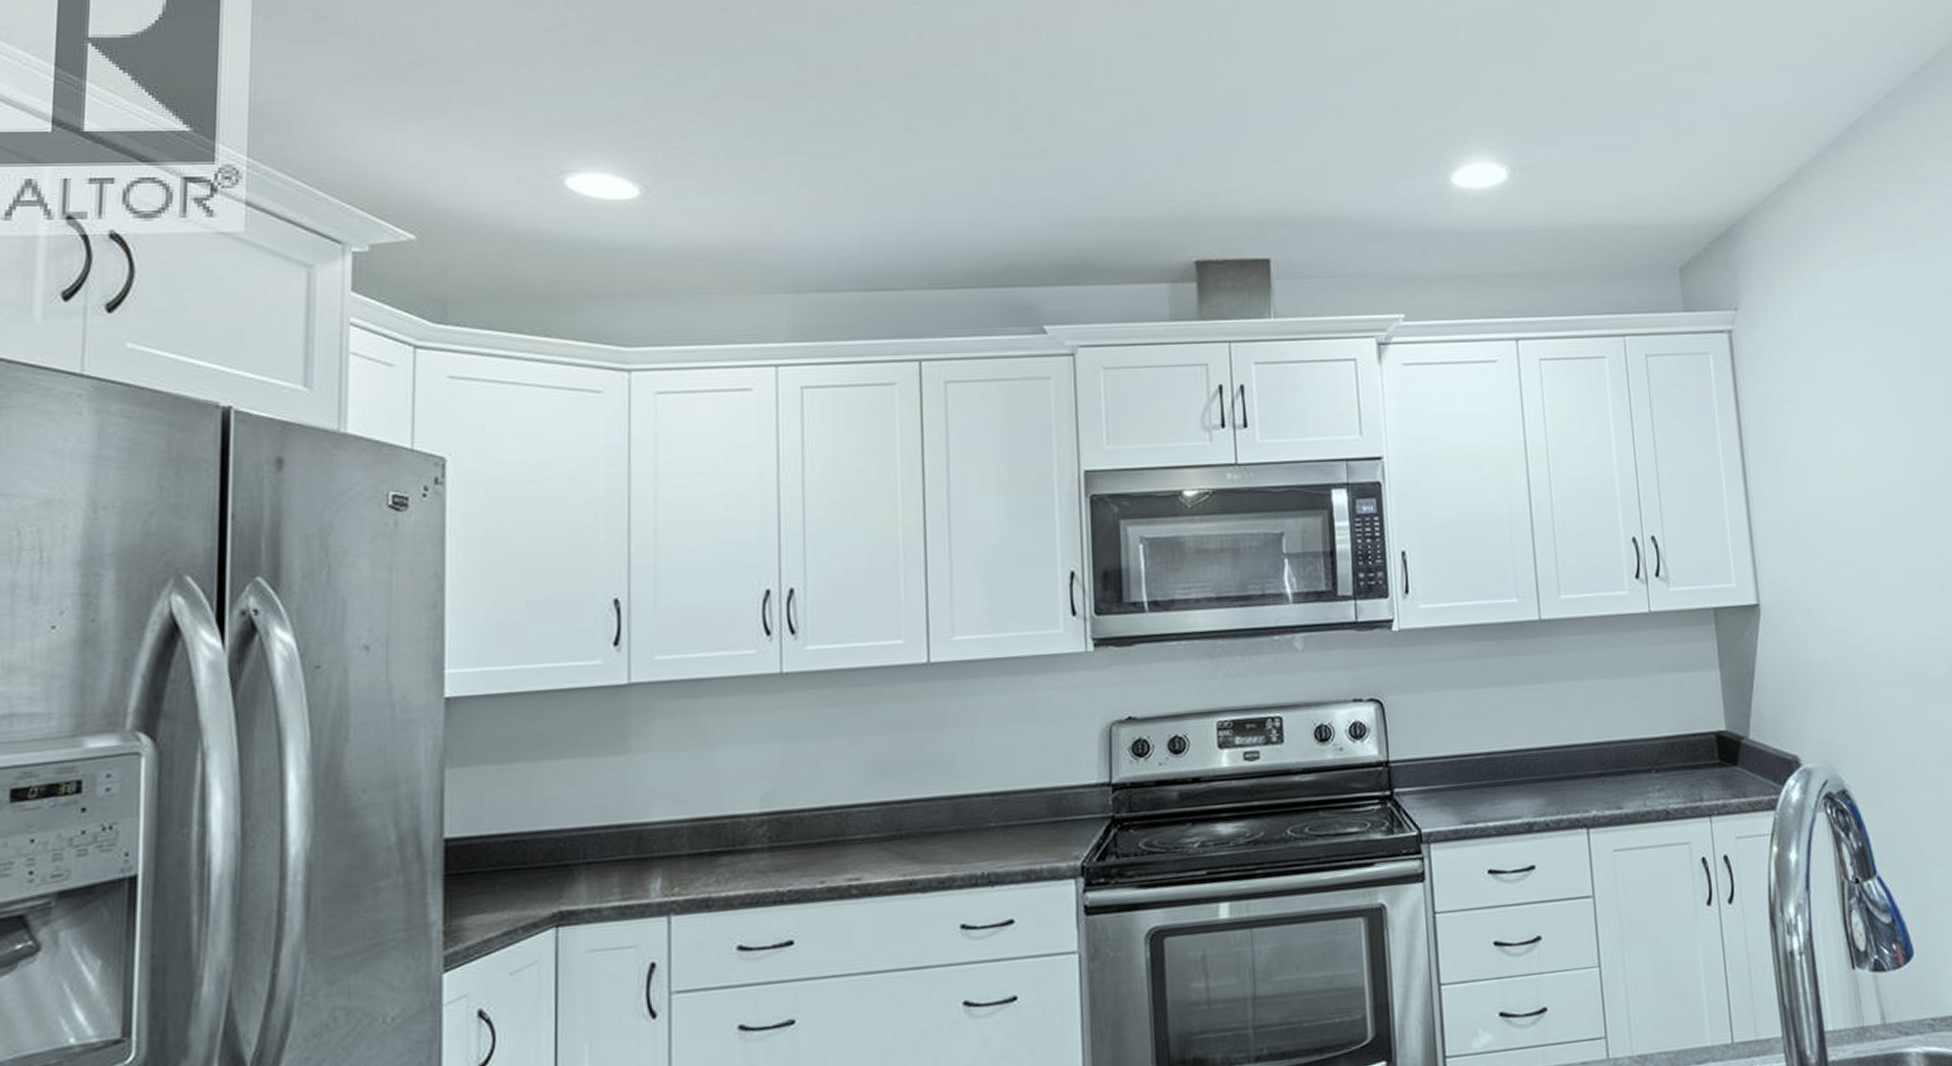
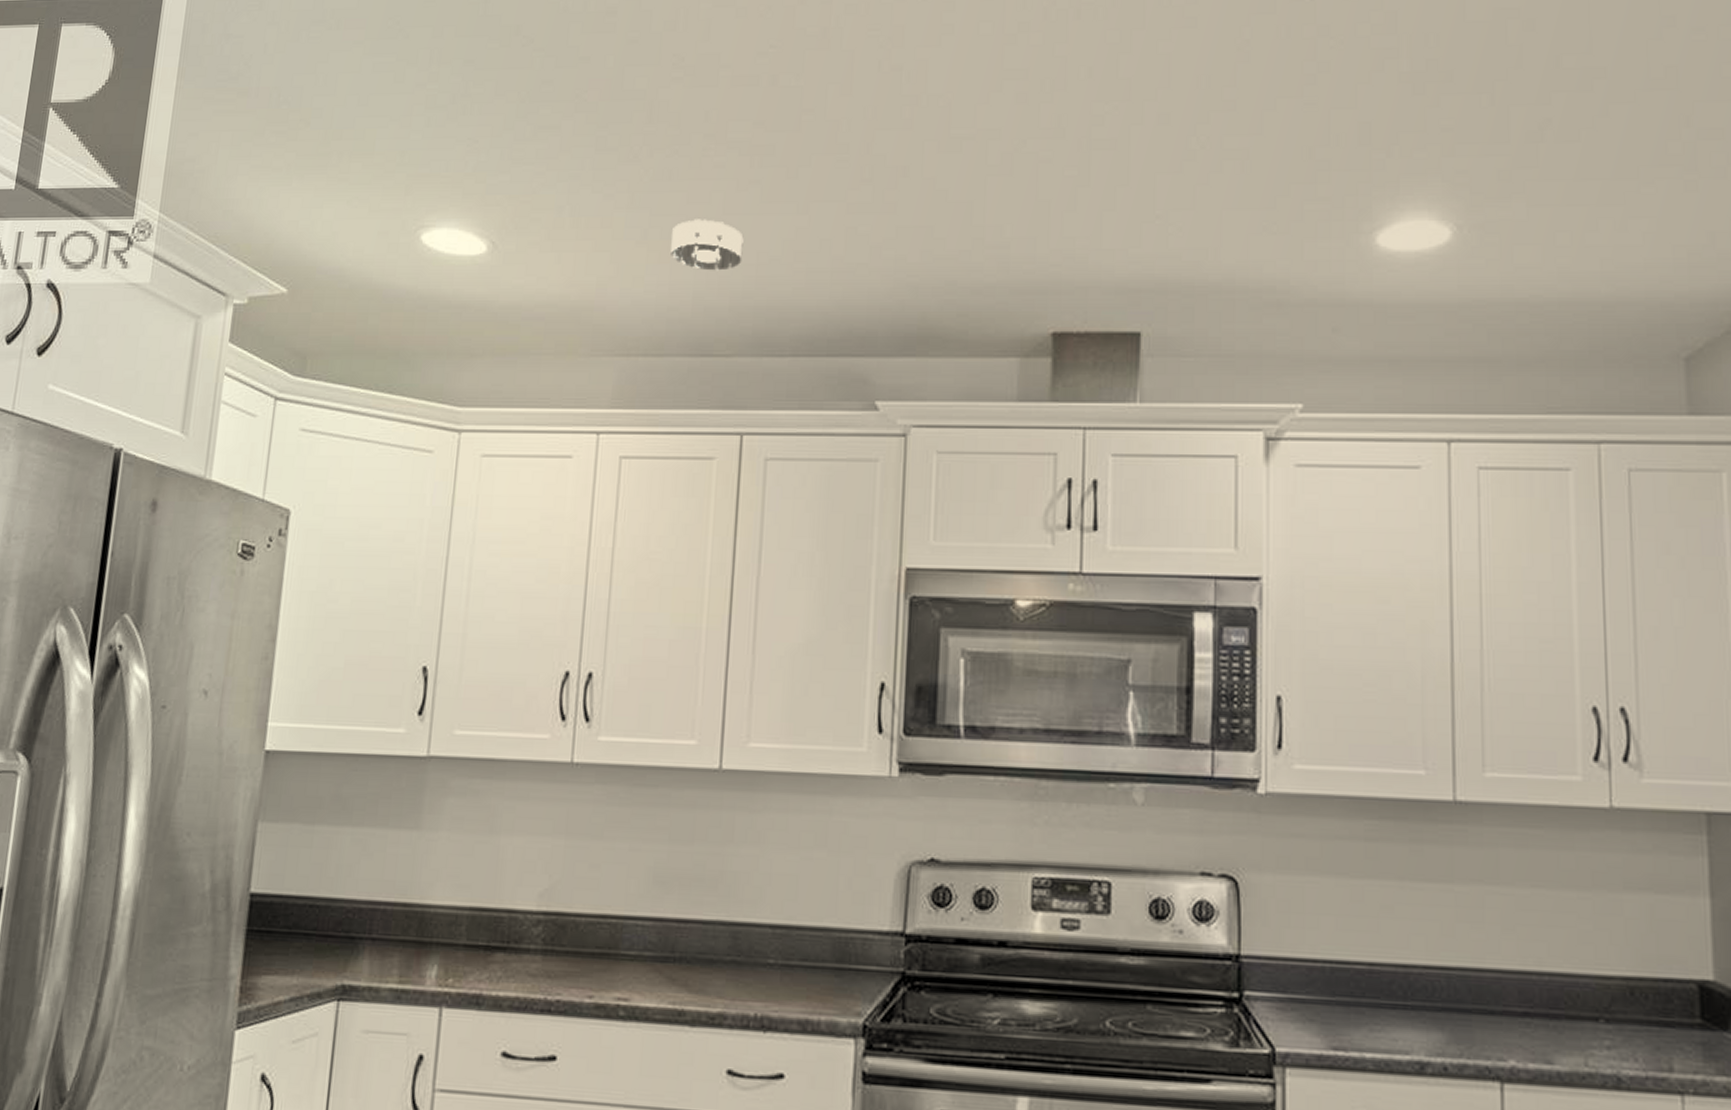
smoke detector: none [833,163,905,212] -> present [671,219,744,271]

